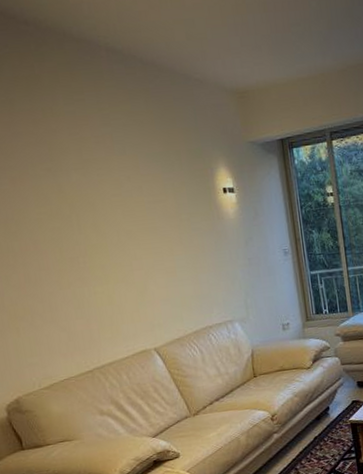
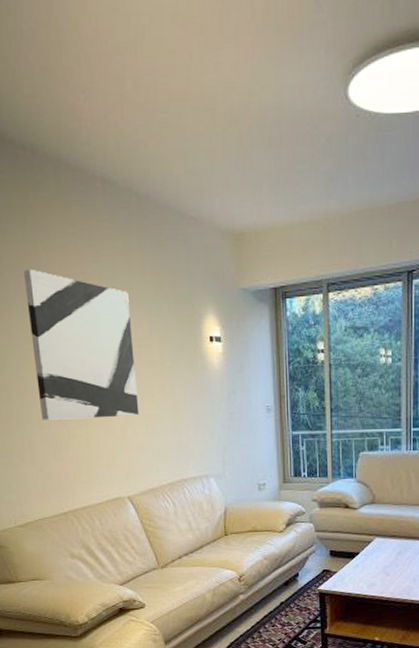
wall art: none [33,135,160,281] -> present [24,268,140,420]

